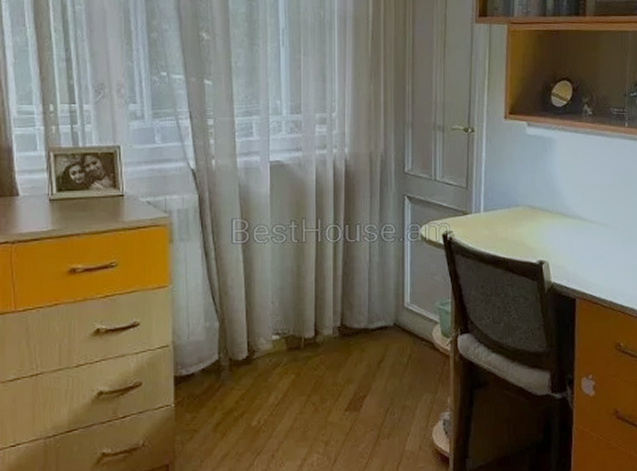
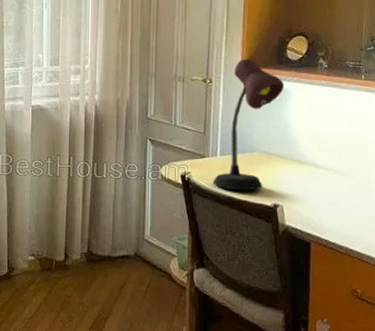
desk lamp: none [476,106,550,249] -> present [212,59,285,191]

